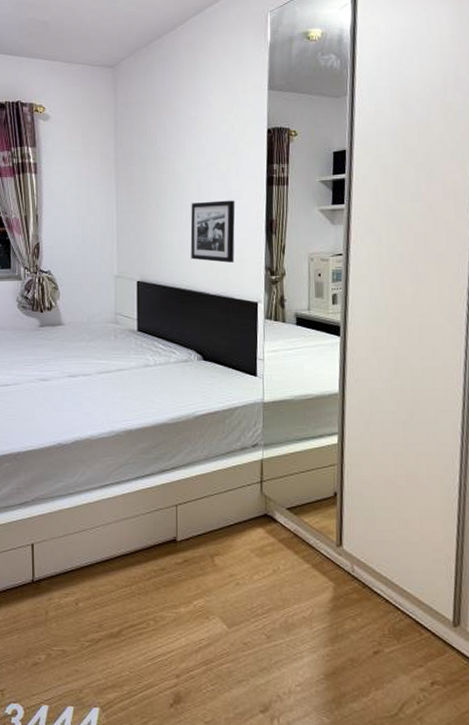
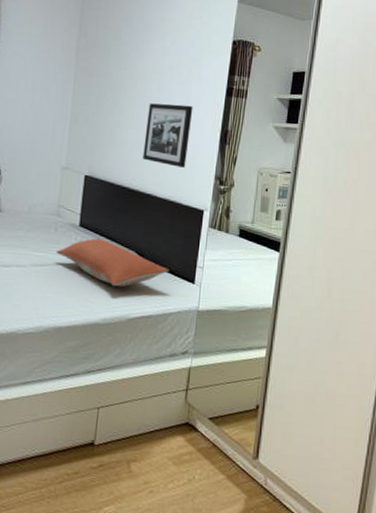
pillow: none [119,341,230,387] -> present [56,238,169,287]

